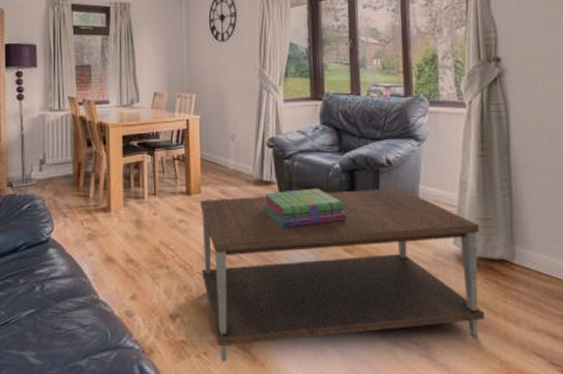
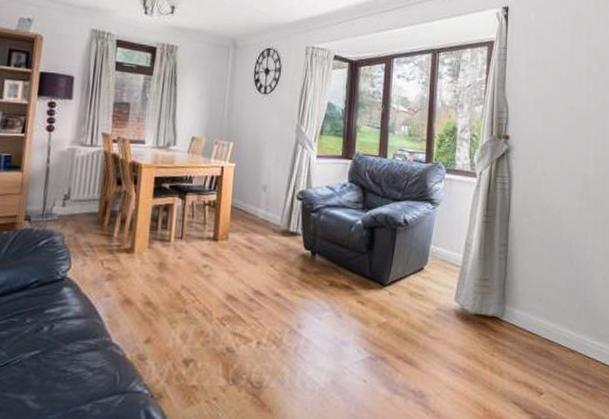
coffee table: present [200,188,484,362] -> none [220,246,478,408]
stack of books: present [262,188,346,228] -> none [286,241,363,278]

